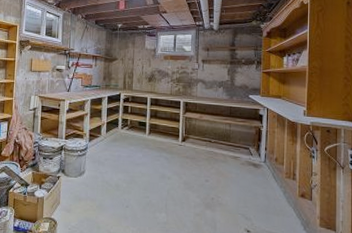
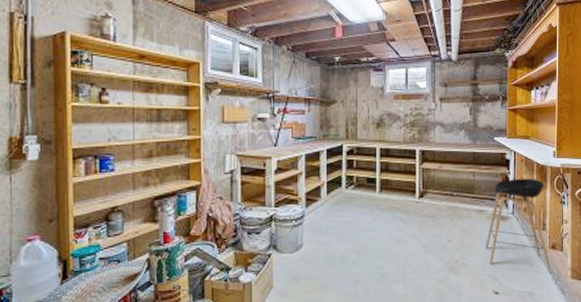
stool: none [239,132,301,221] -> present [486,178,552,275]

